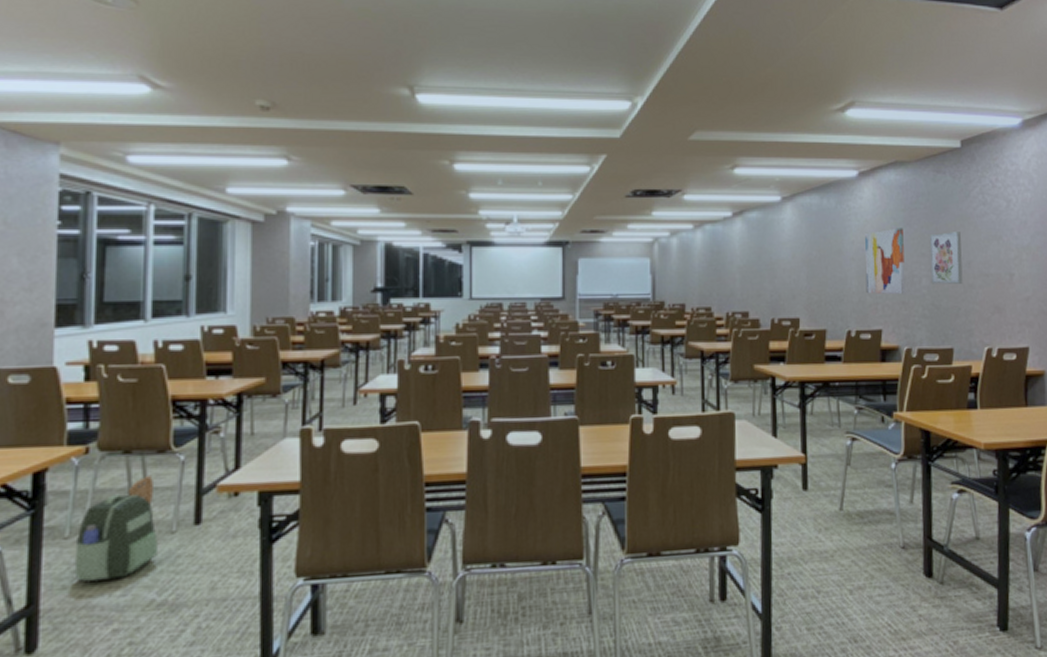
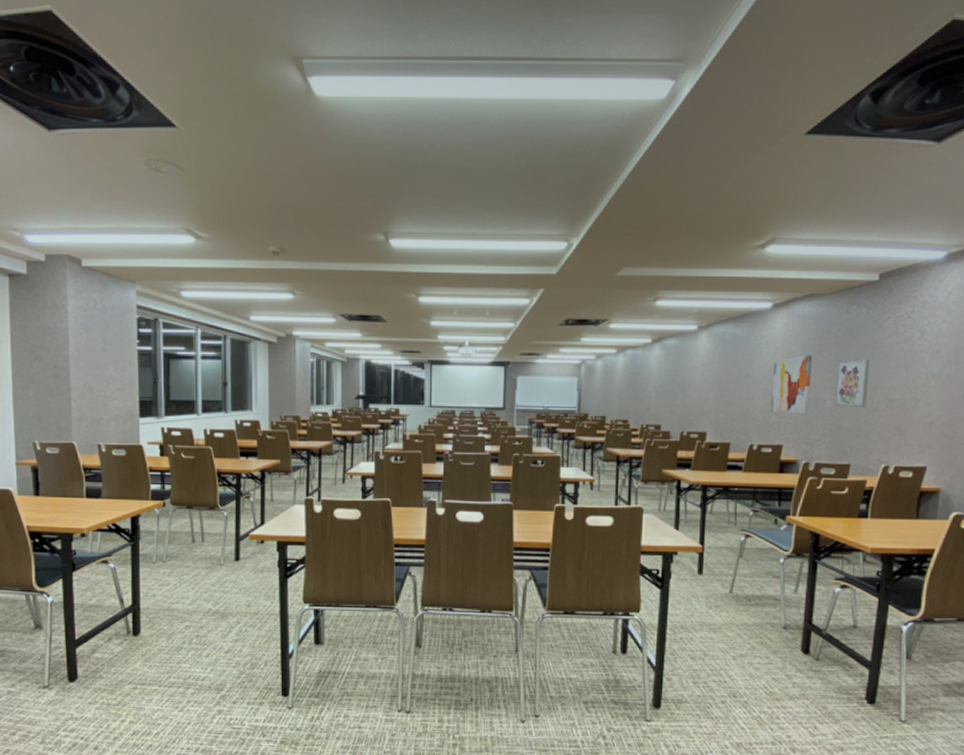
backpack: present [74,474,158,581] -> none [160,524,212,593]

